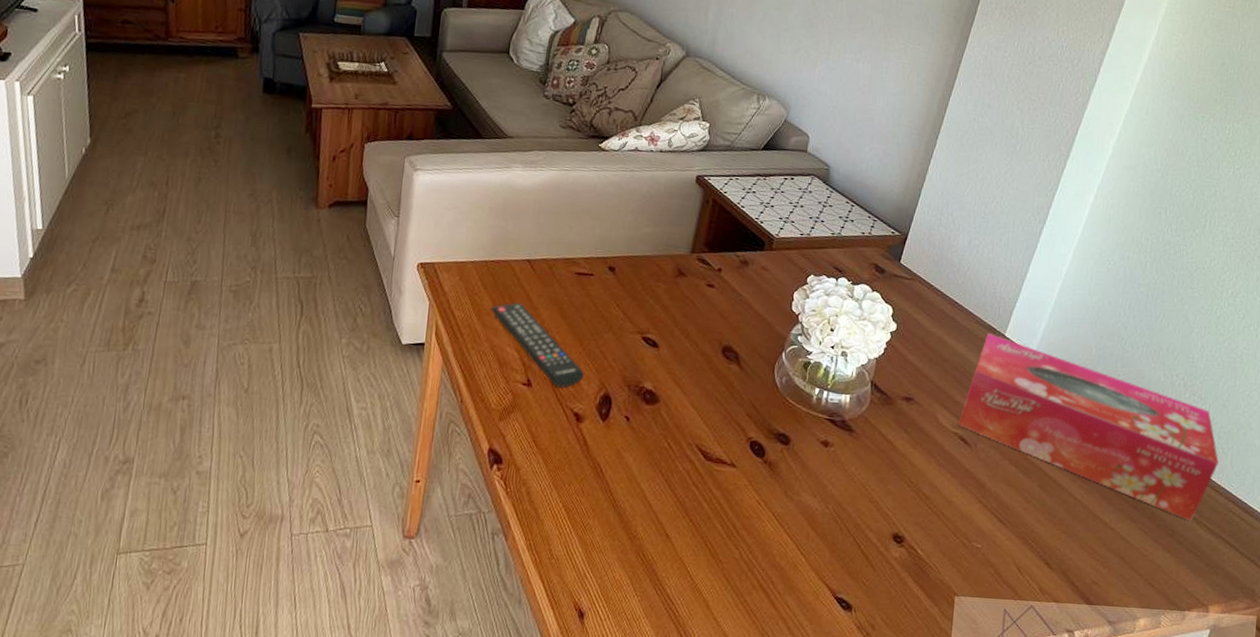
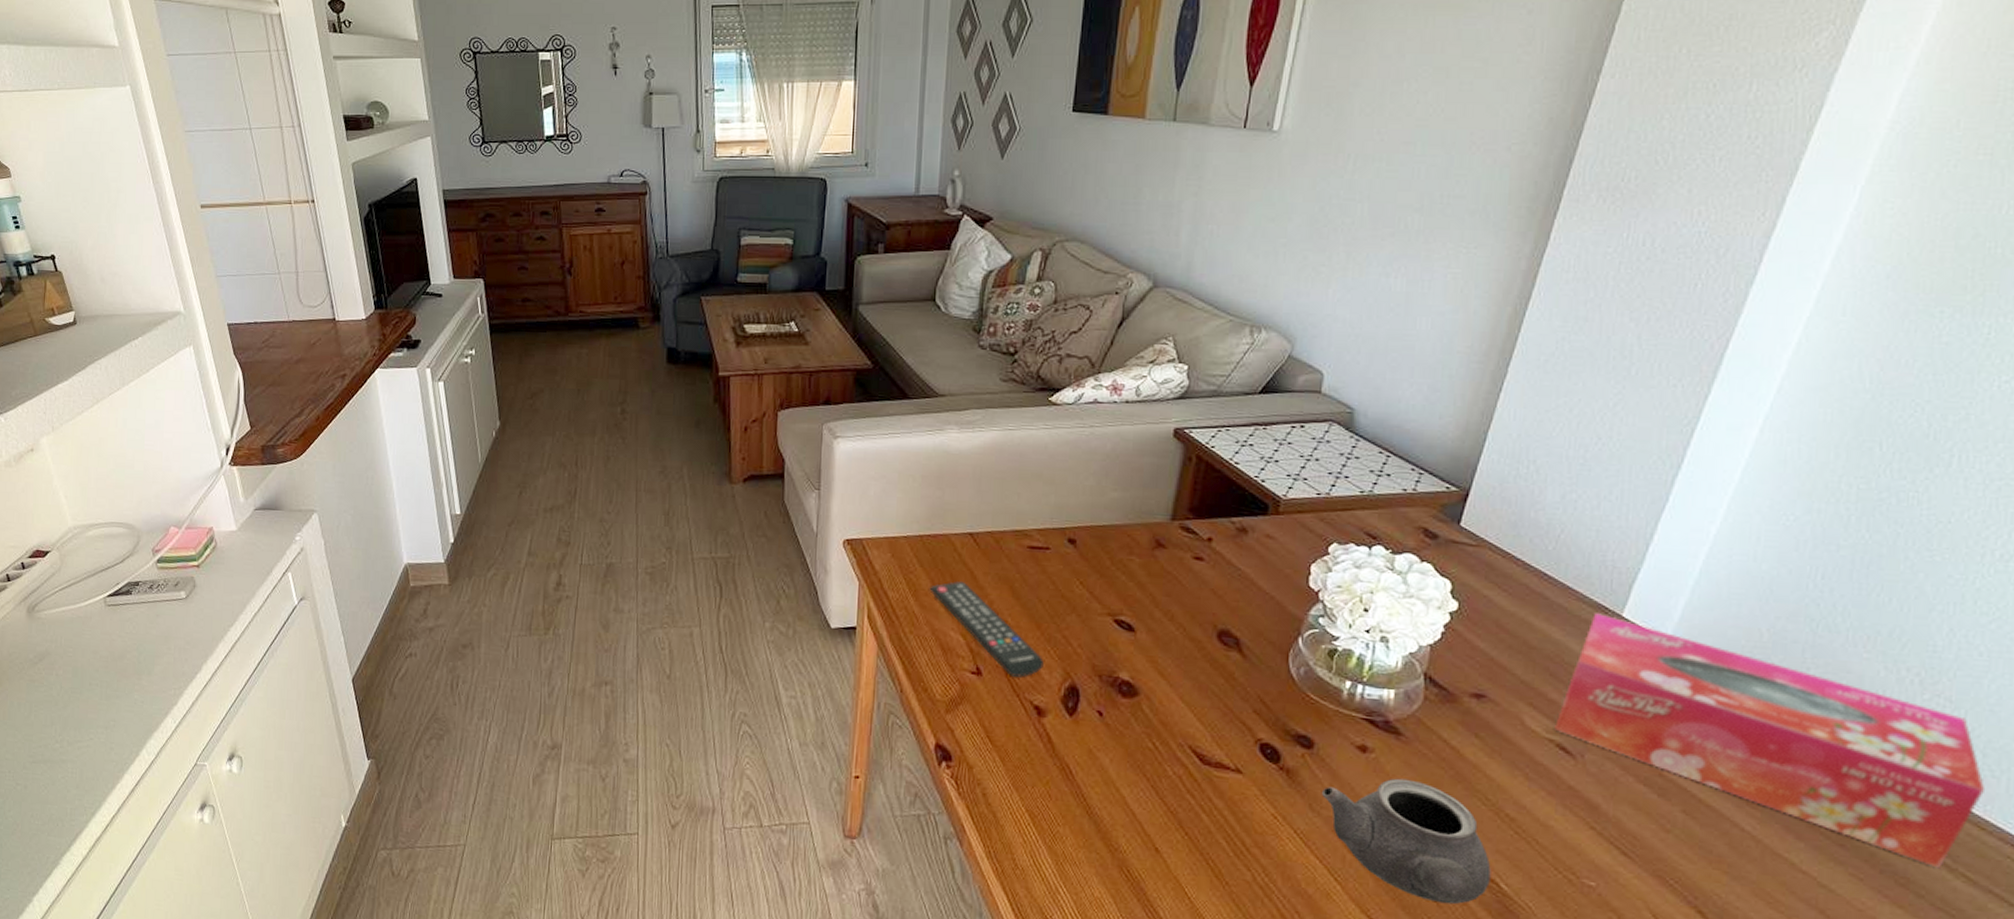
teapot: none [794,467,912,569] -> present [1321,778,1491,905]

